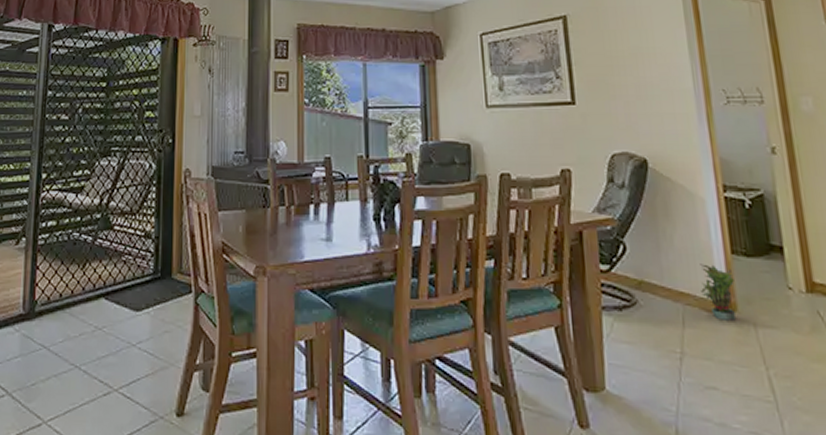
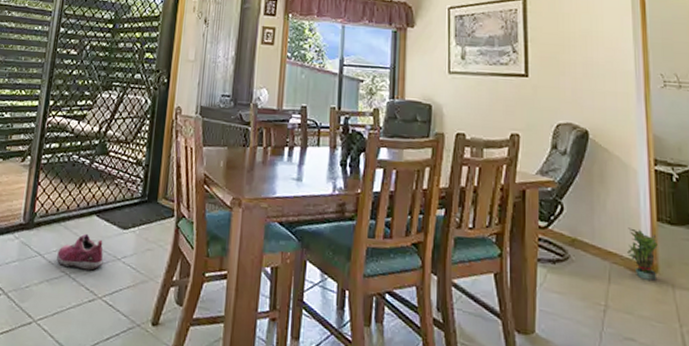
shoe: none [63,319,117,362] -> present [56,233,104,272]

